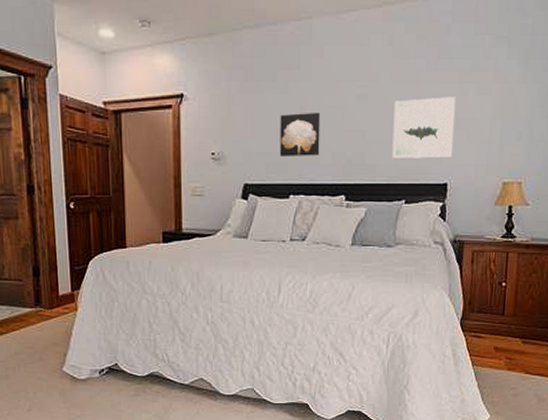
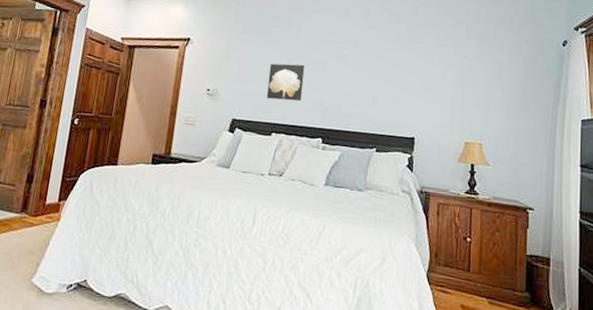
wall art: present [392,97,456,159] -> none [365,62,423,115]

